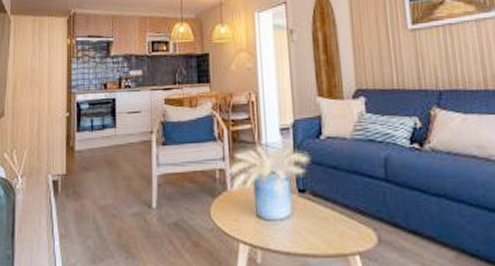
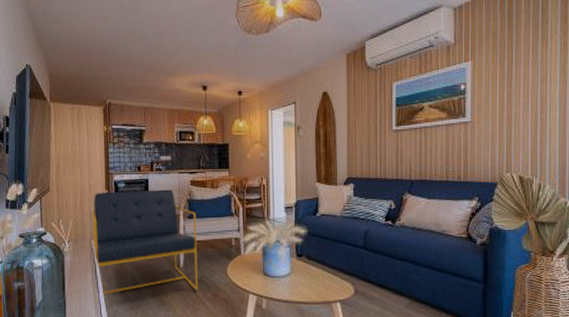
armchair: none [49,110,175,245] -> present [92,189,198,296]

